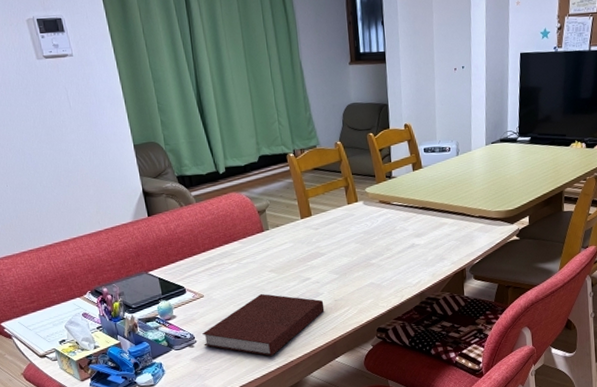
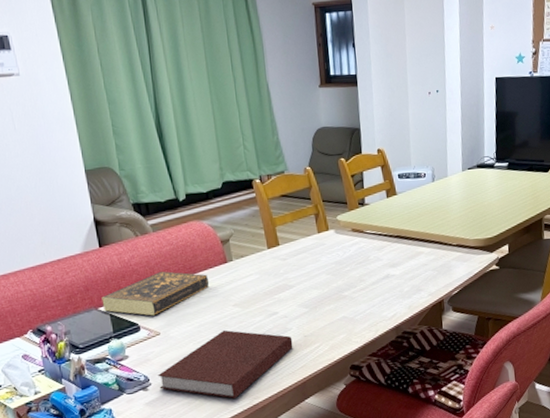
book: none [151,238,248,280] -> present [101,271,210,316]

